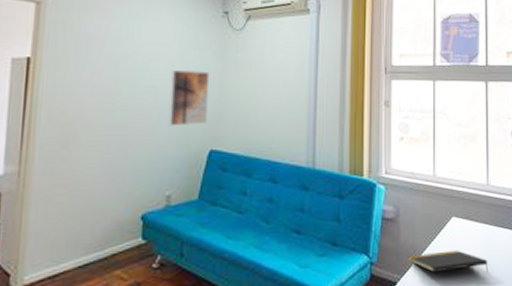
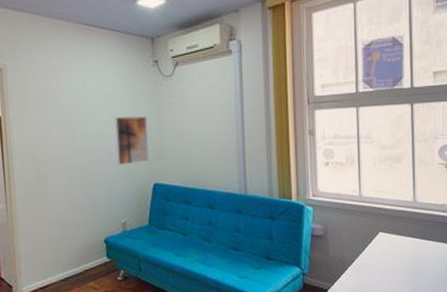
notepad: present [408,250,489,273] -> none [338,261,417,281]

